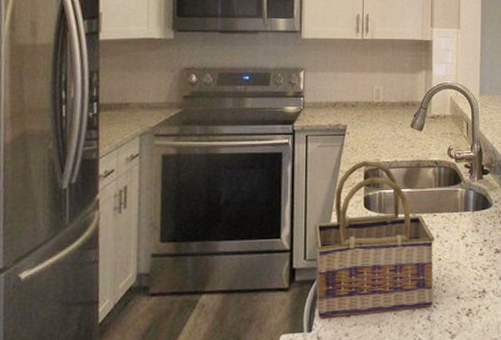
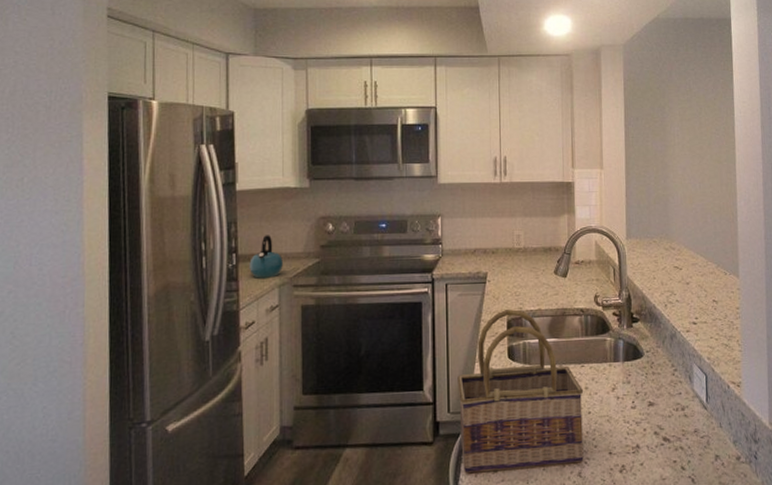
kettle: none [110,85,145,127] -> present [249,235,283,278]

